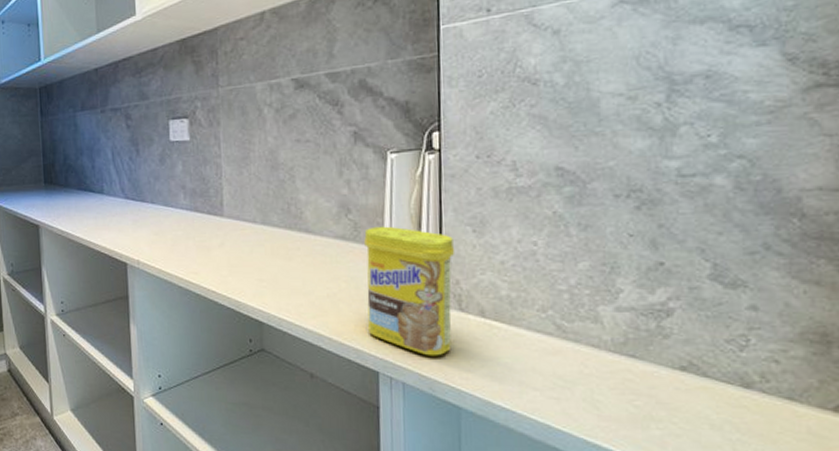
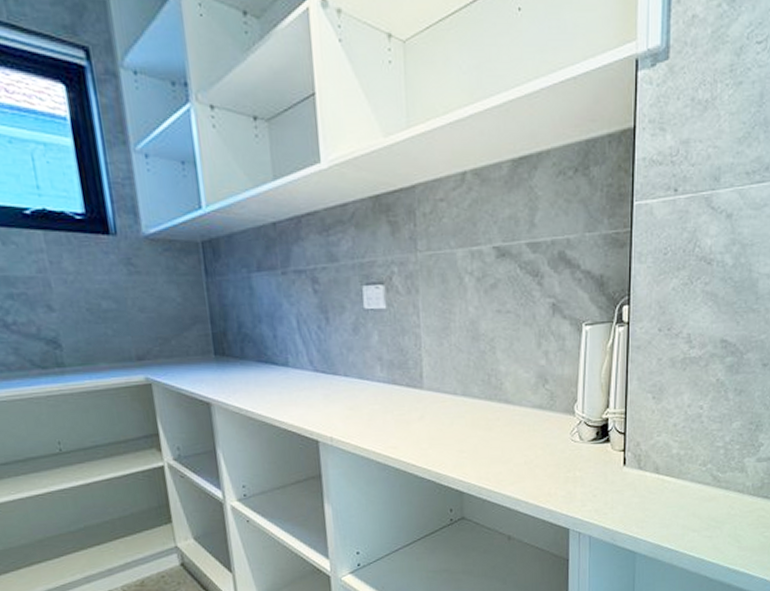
canister: present [364,226,455,356] -> none [559,395,638,511]

